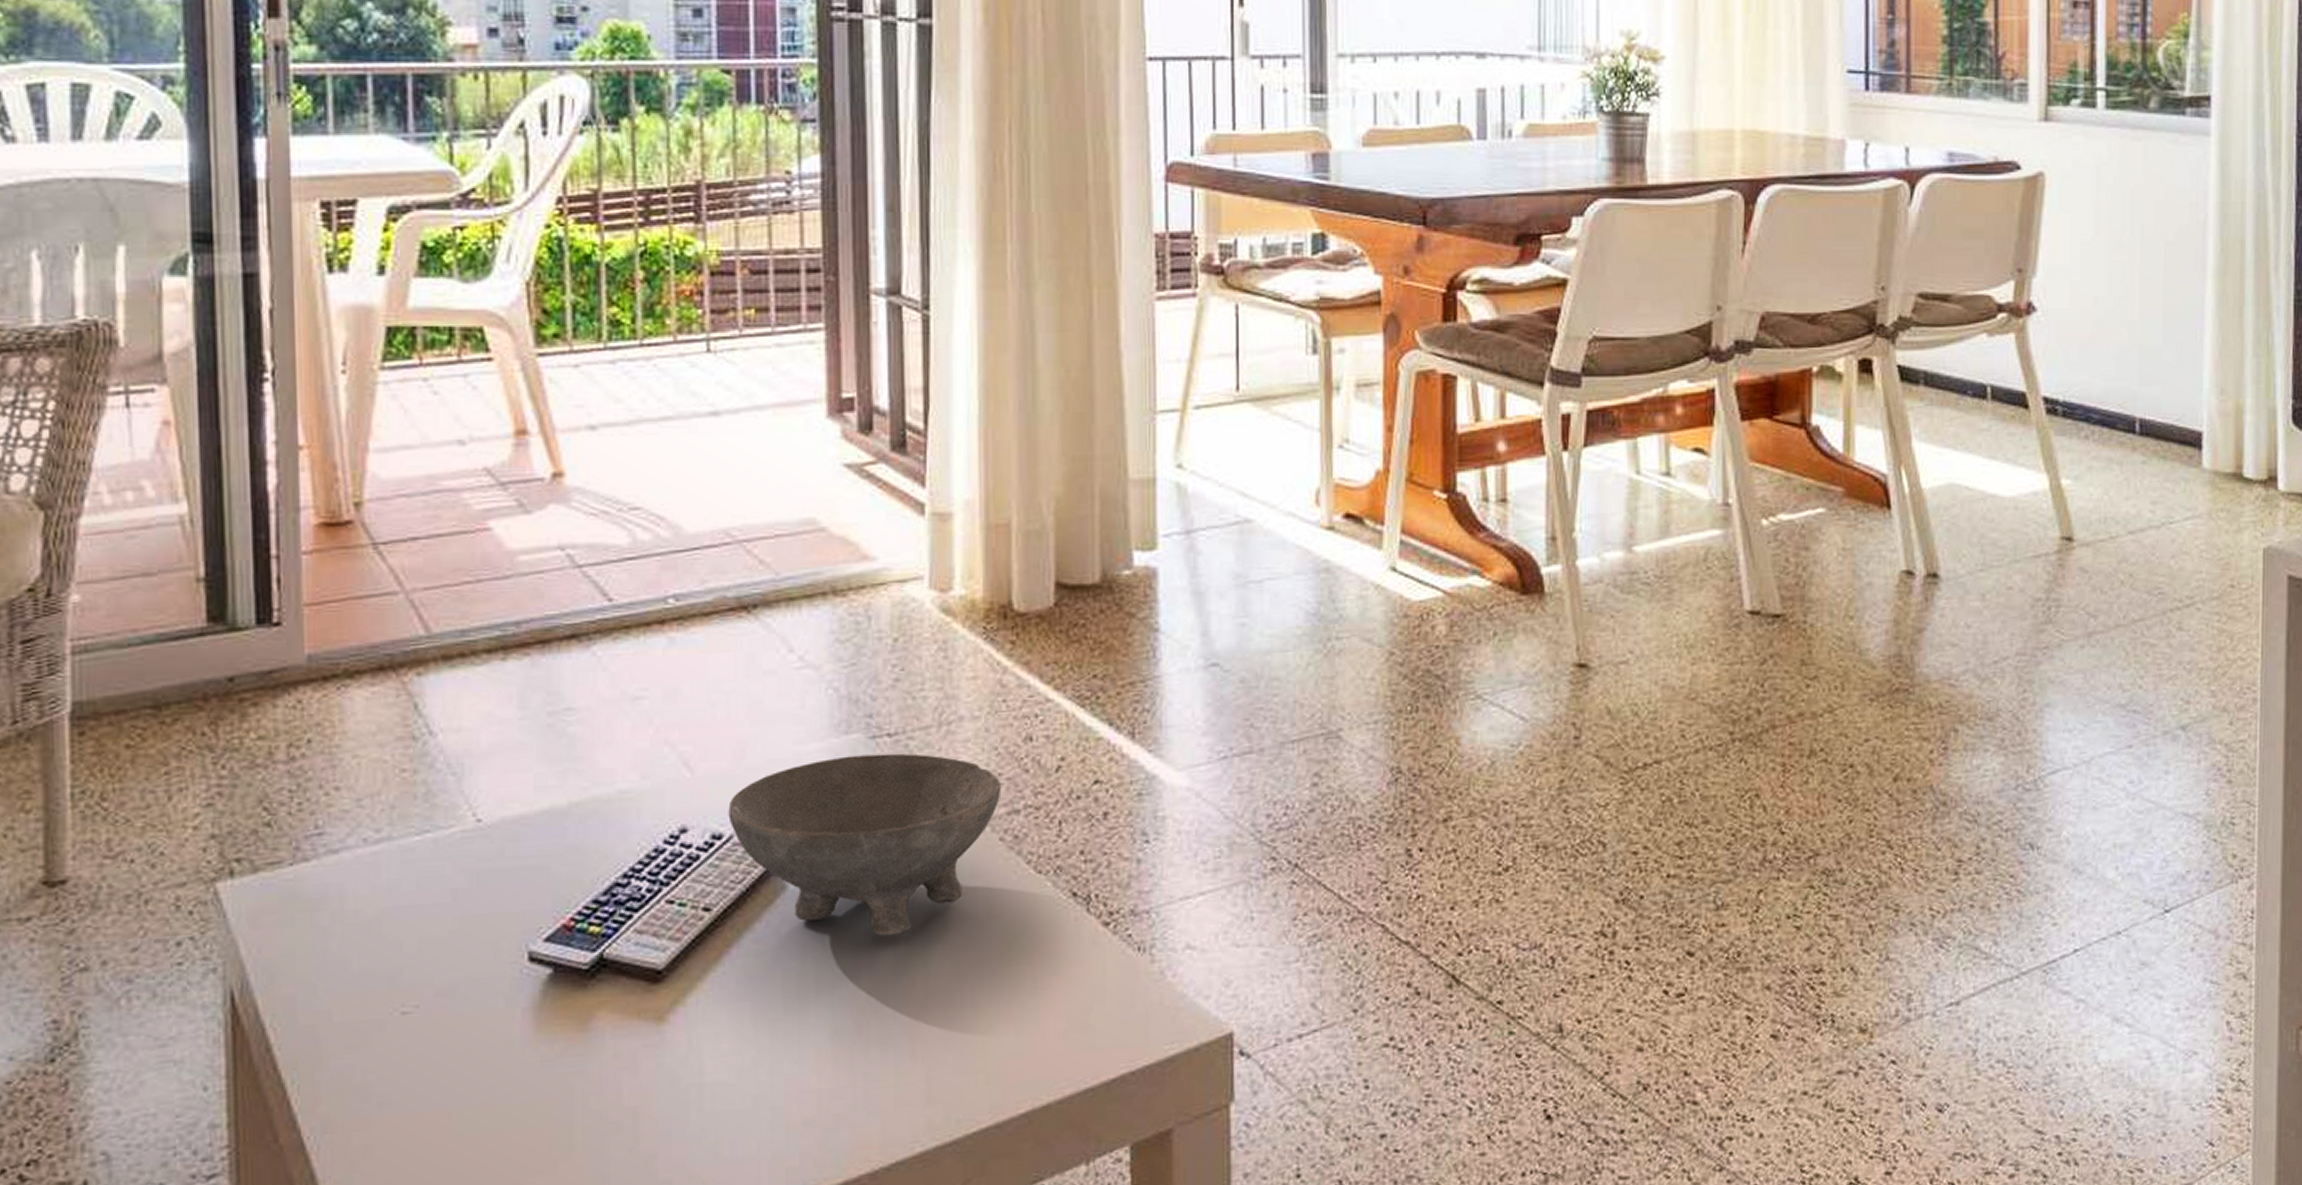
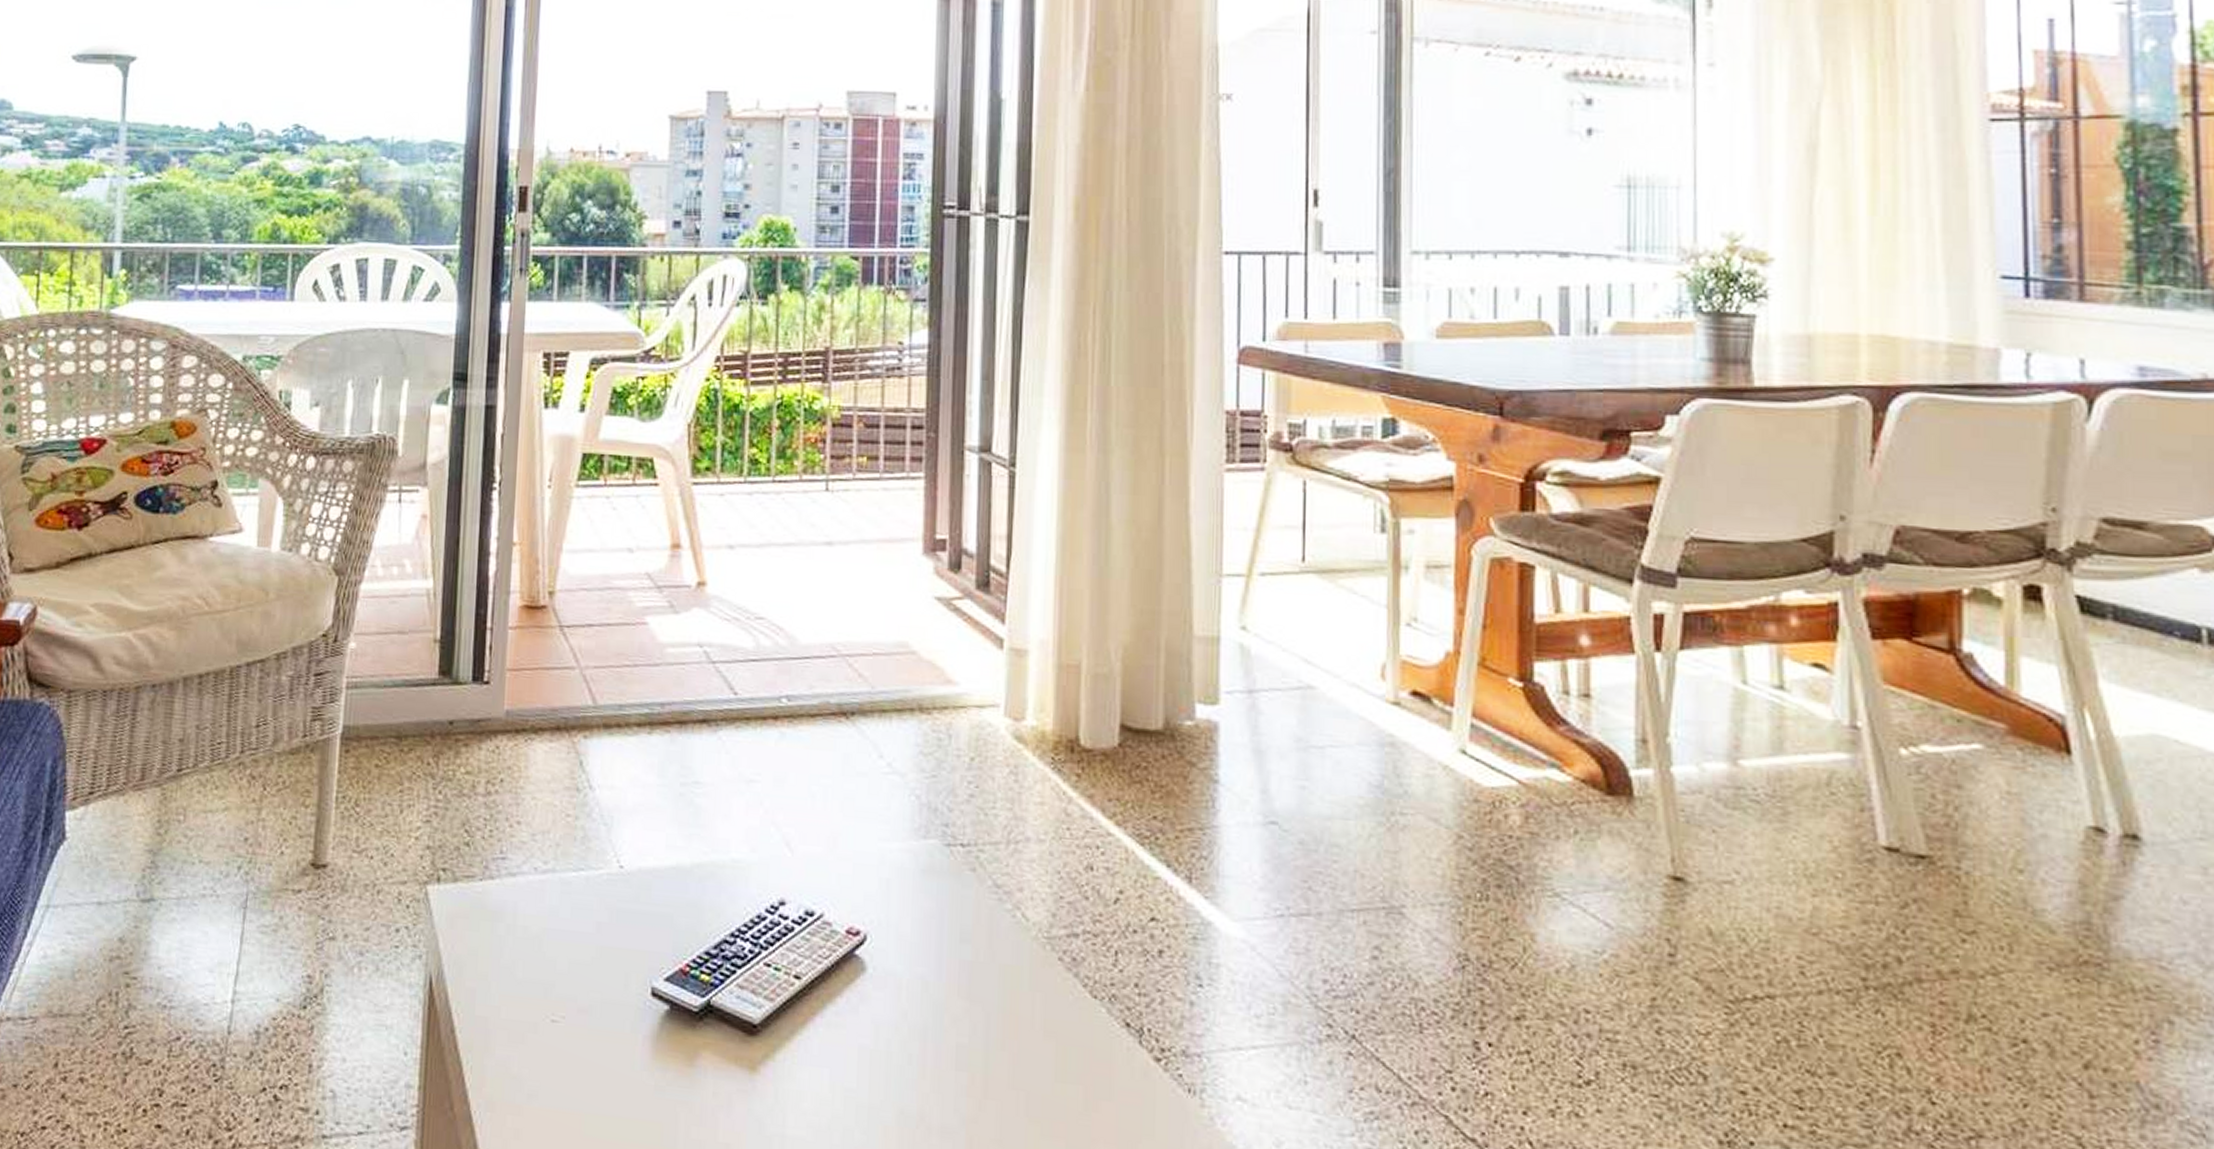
bowl: present [728,753,1002,936] -> none [820,858,1063,1033]

